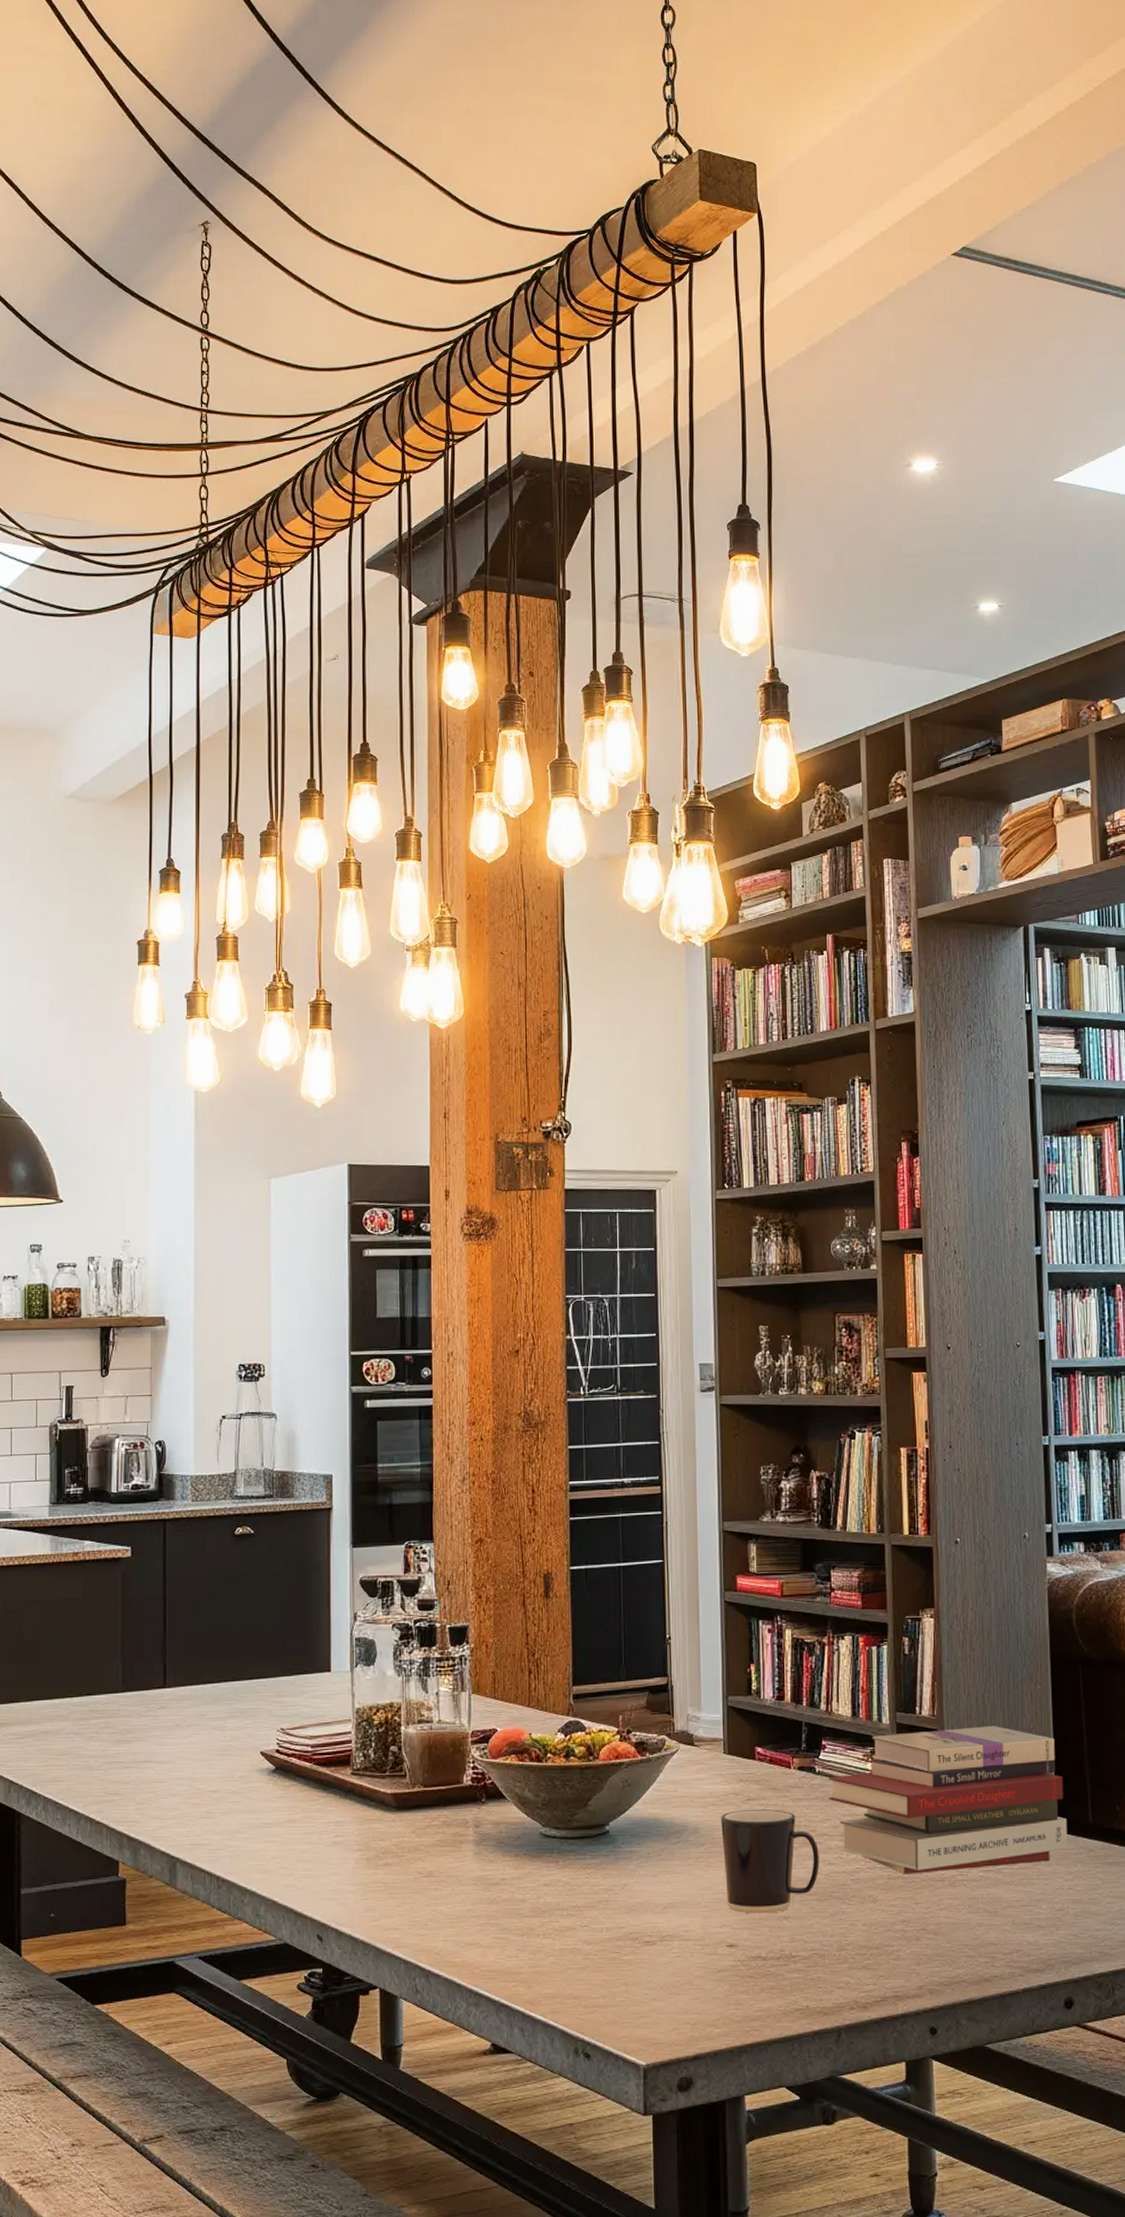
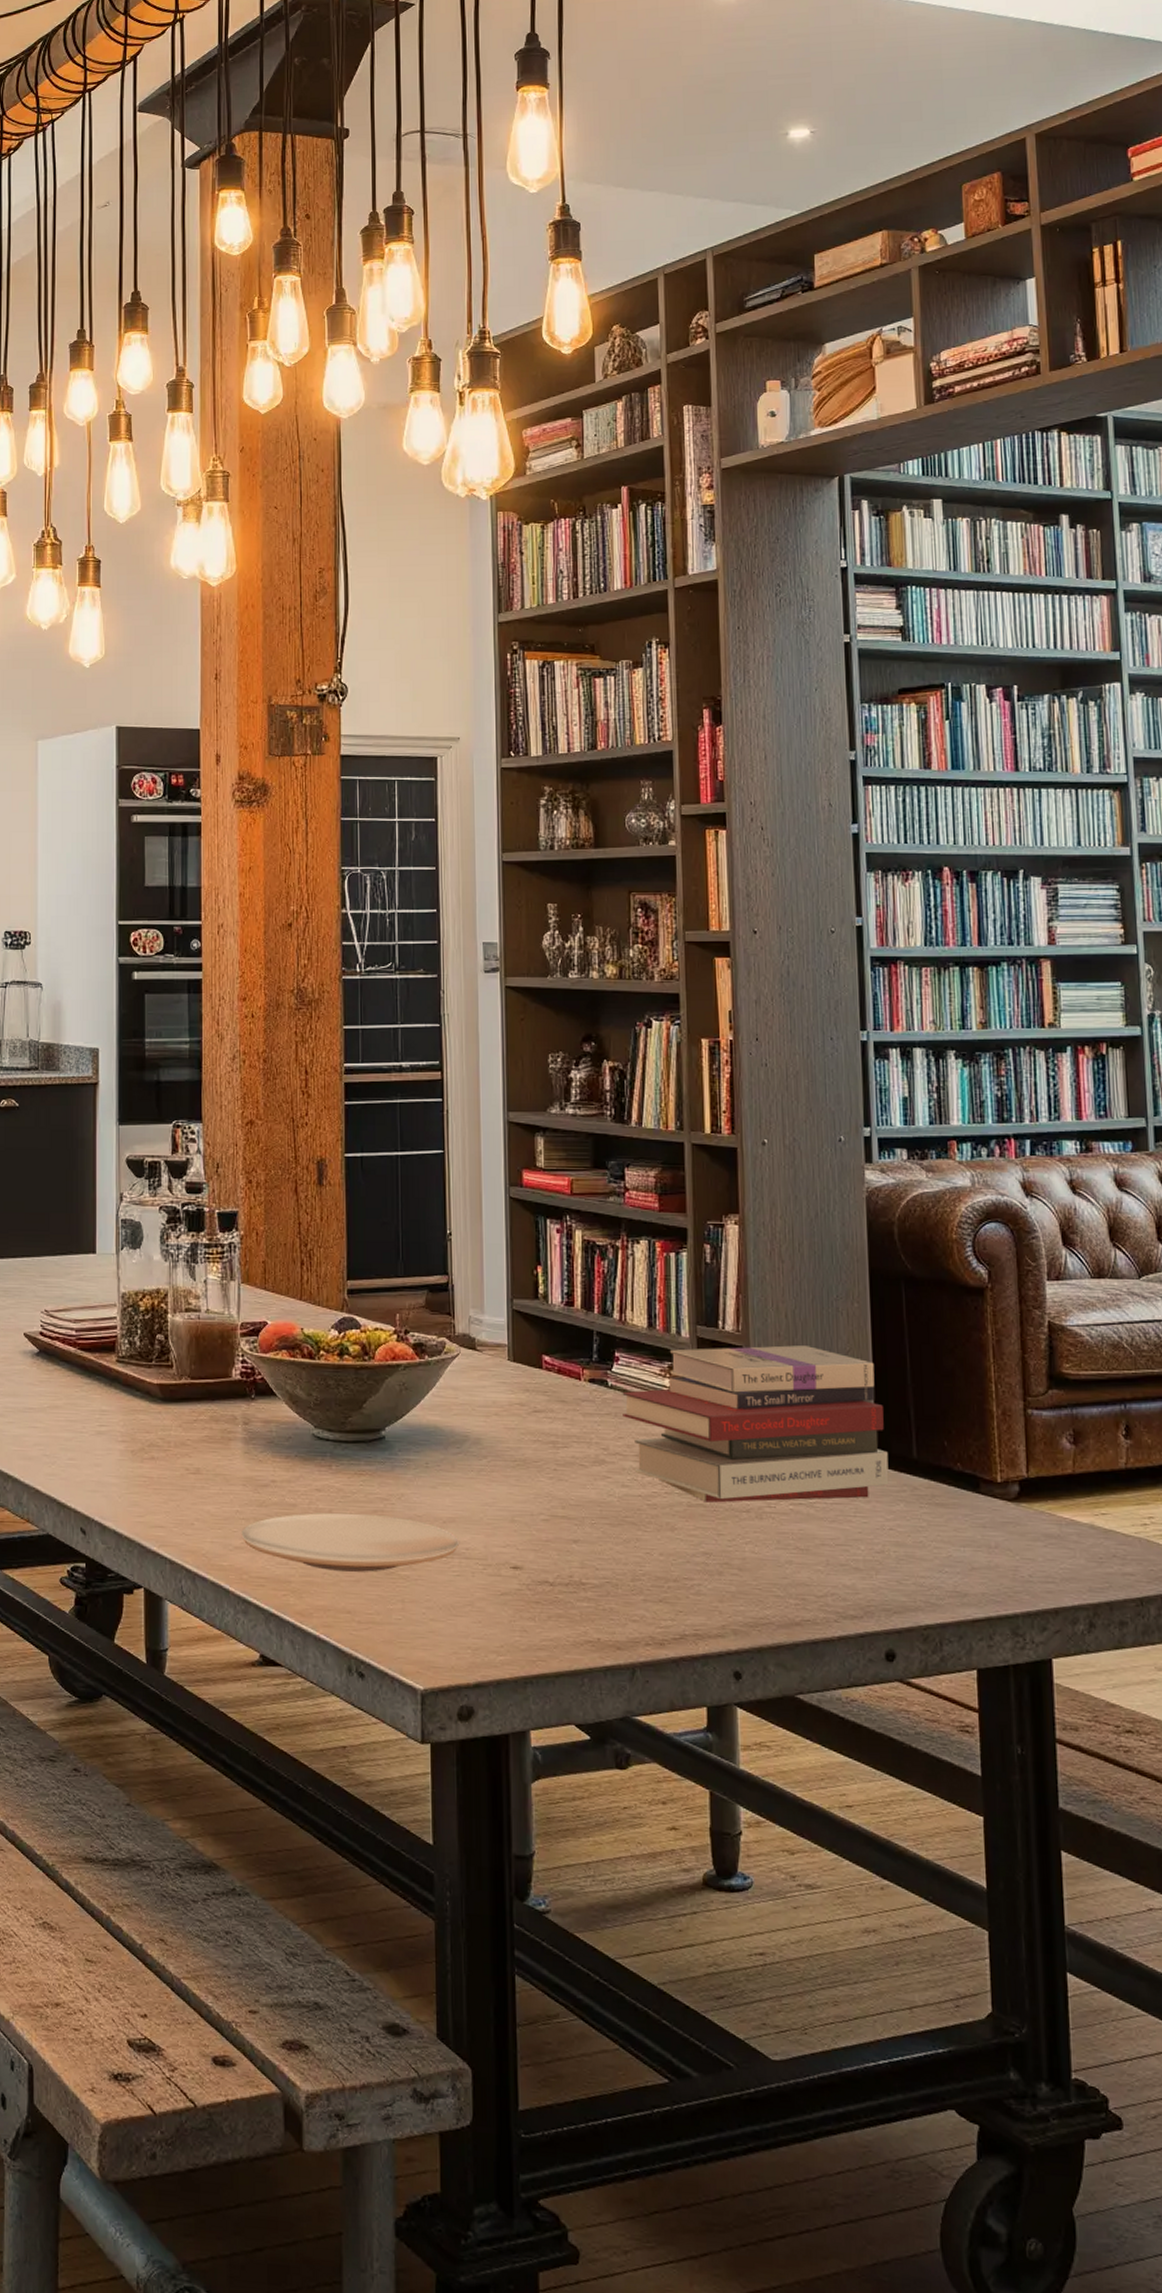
plate: none [473,1904,680,1960] -> present [241,1512,460,1572]
mug: present [721,1809,819,1914] -> none [505,1422,612,1536]

